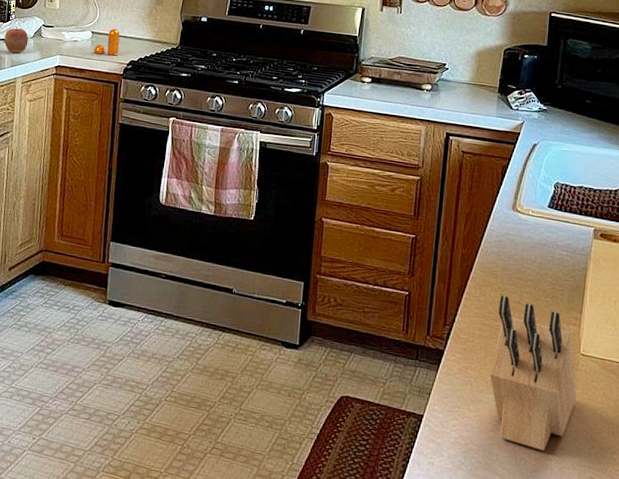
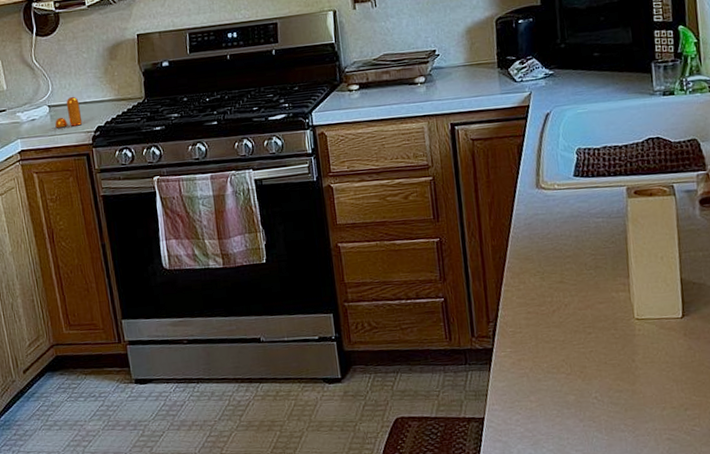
knife block: present [489,295,577,451] -> none [540,278,639,425]

